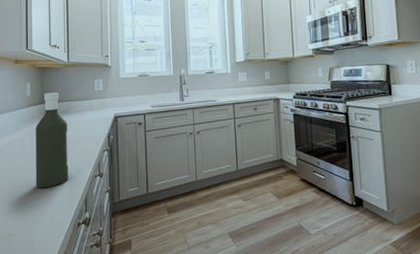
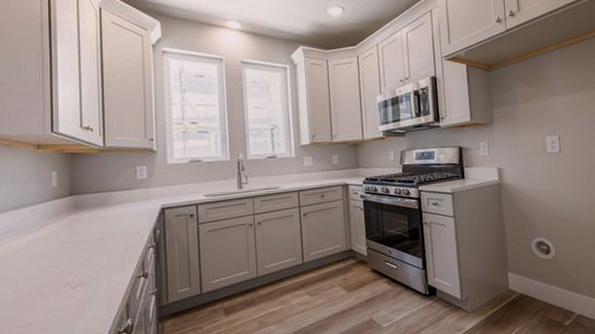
bottle: present [35,92,69,189] -> none [63,182,106,295]

